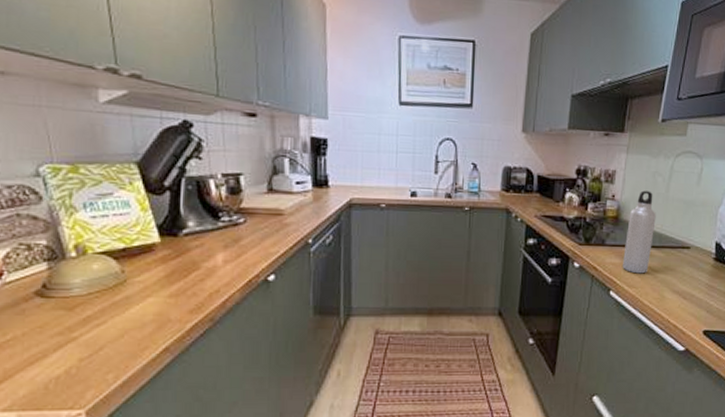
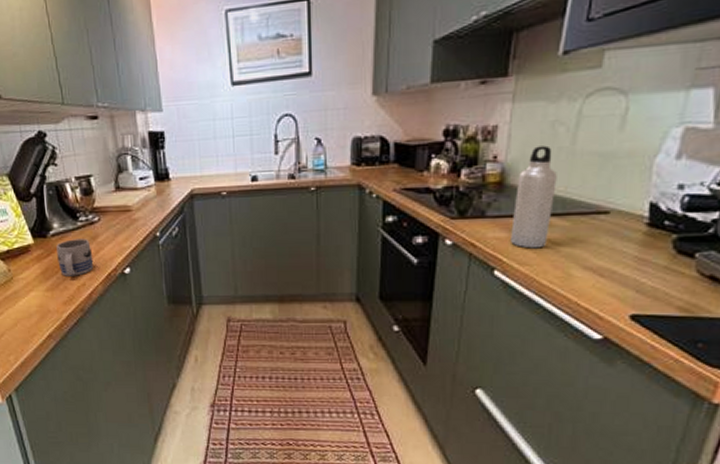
mug: none [188,240,233,281] -> present [56,239,94,276]

